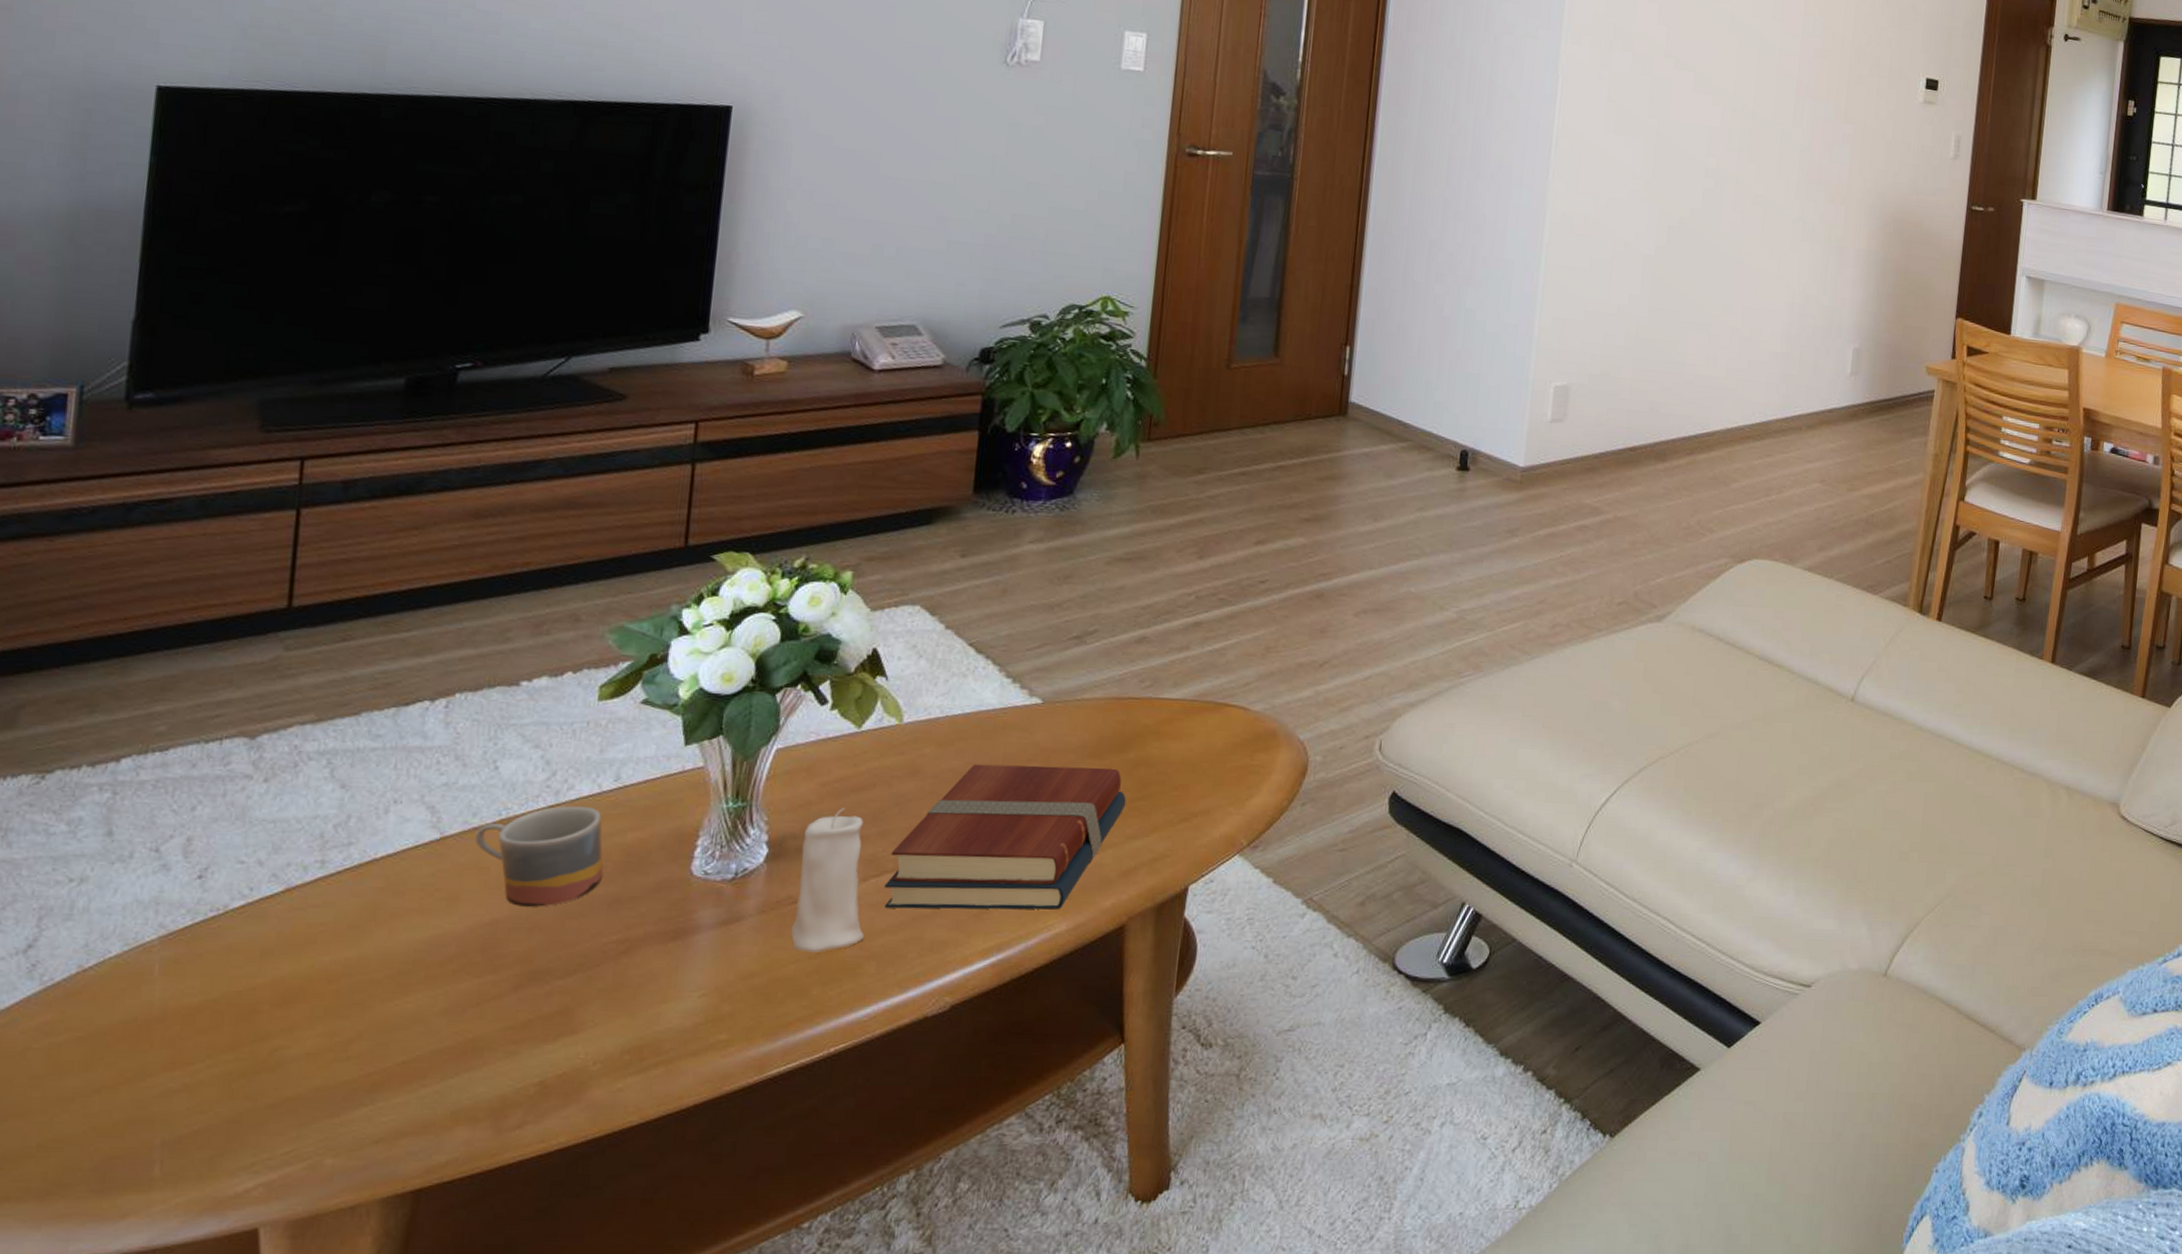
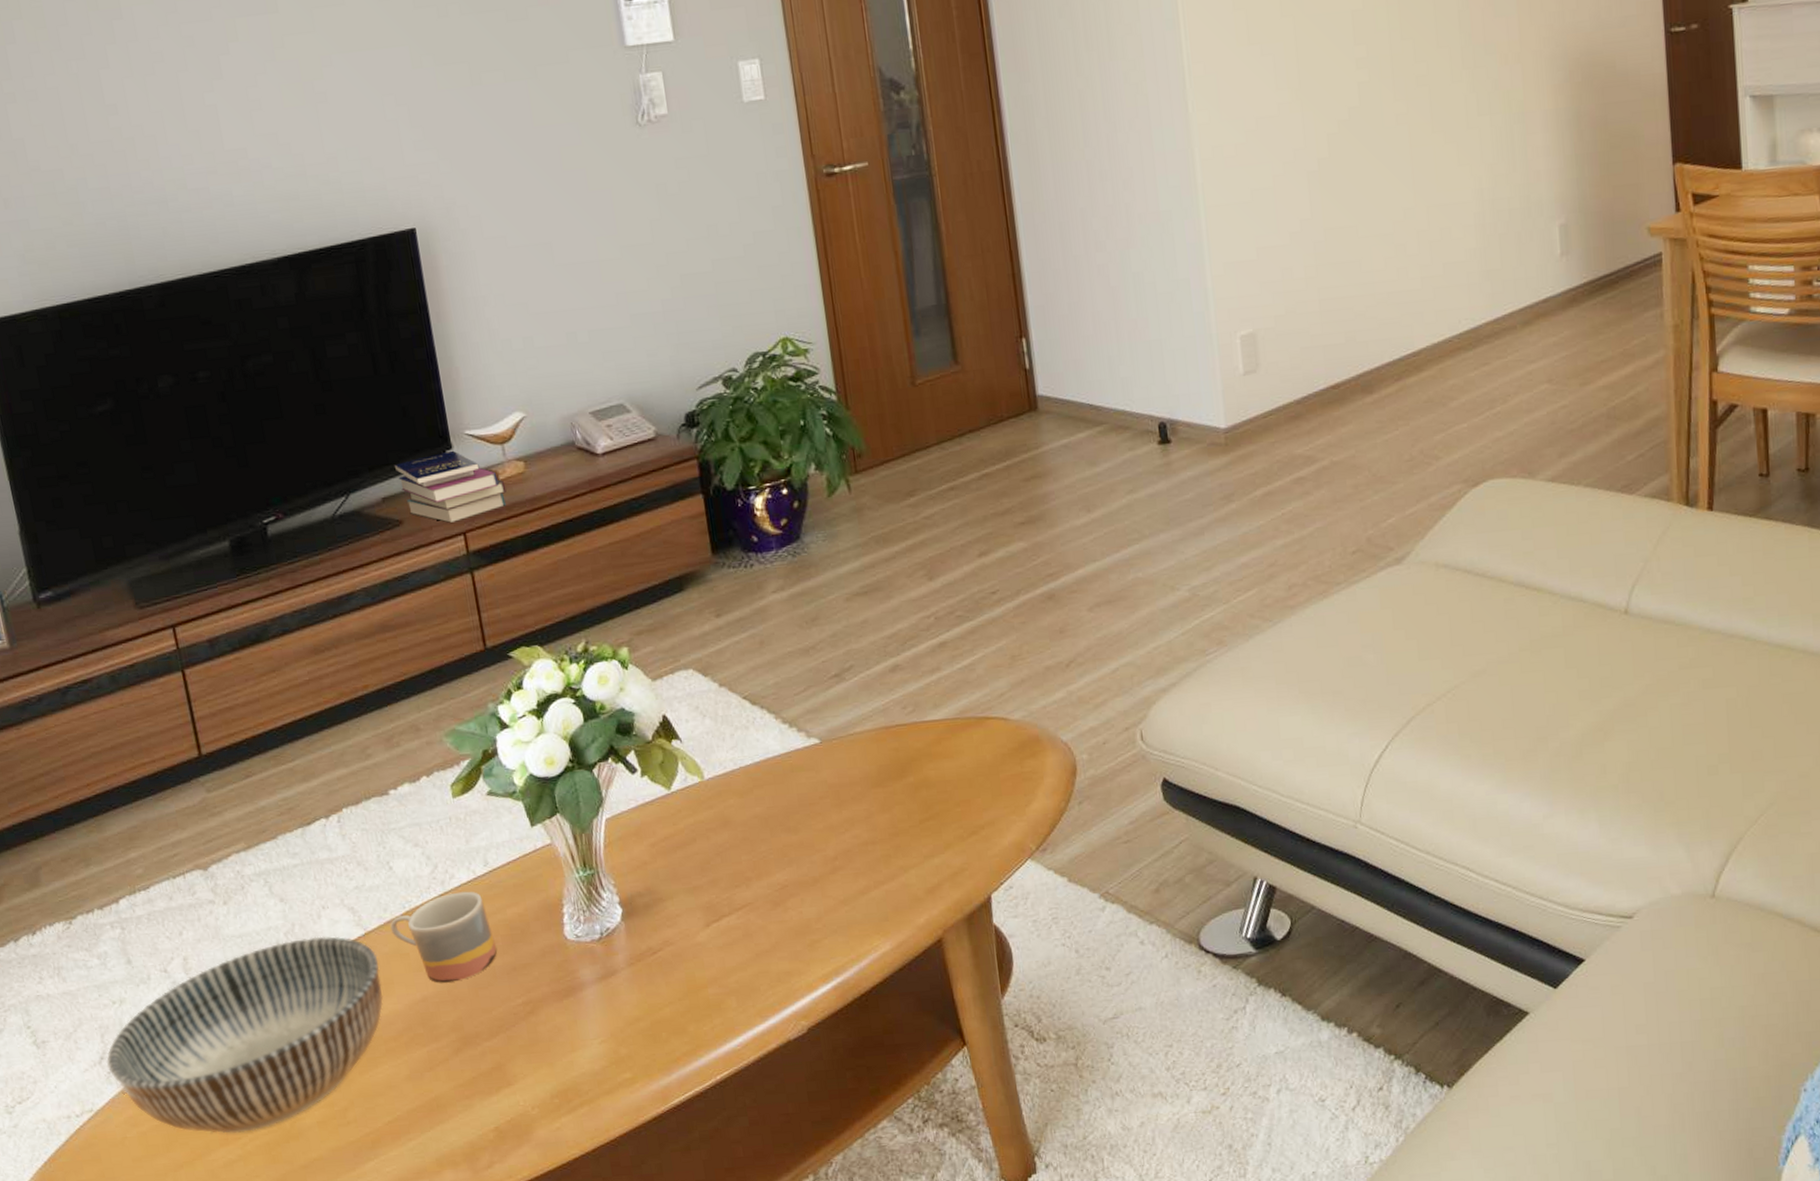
bowl: none [33,834,449,1057] -> present [106,936,384,1134]
books: none [635,334,760,410] -> present [395,450,507,524]
candle: present [791,808,865,953] -> none [647,863,721,995]
books: present [884,763,1127,910] -> none [723,794,917,948]

